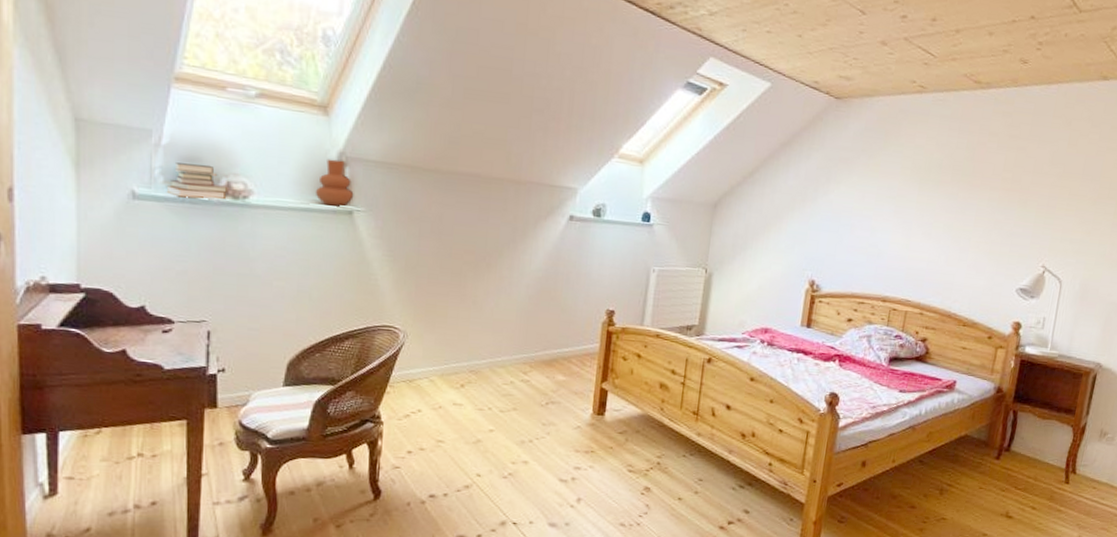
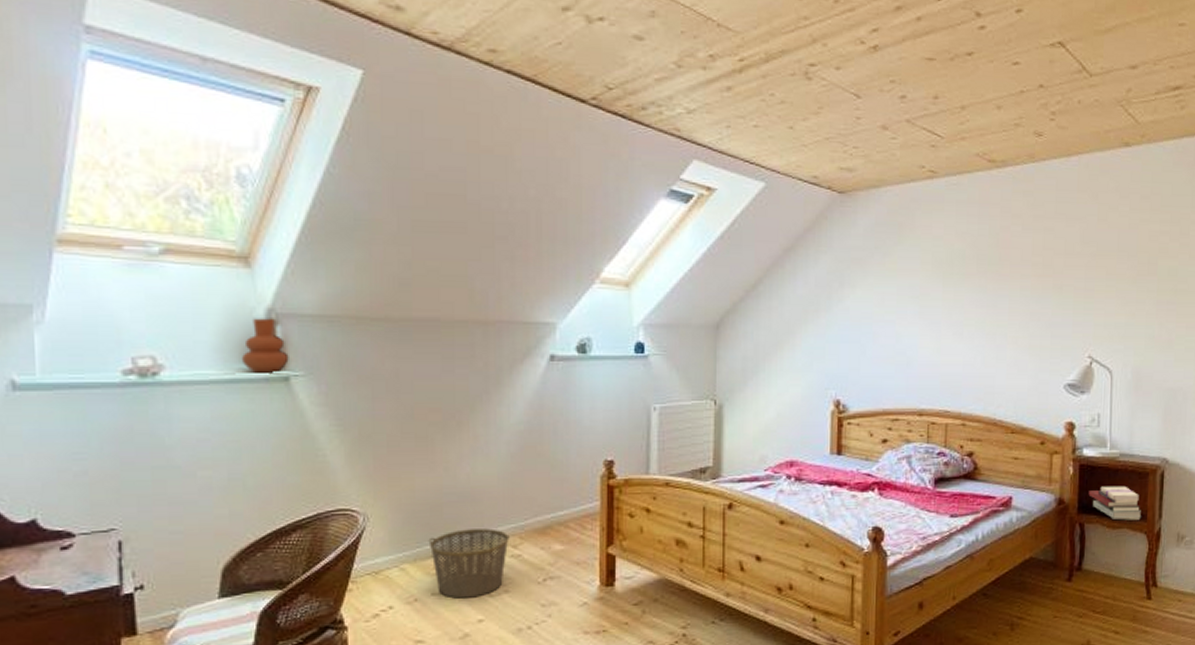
books: present [166,162,227,200] -> none [54,339,132,382]
basket: none [454,354,523,411] -> present [428,528,511,599]
books: none [1025,381,1071,414] -> present [1088,485,1141,521]

